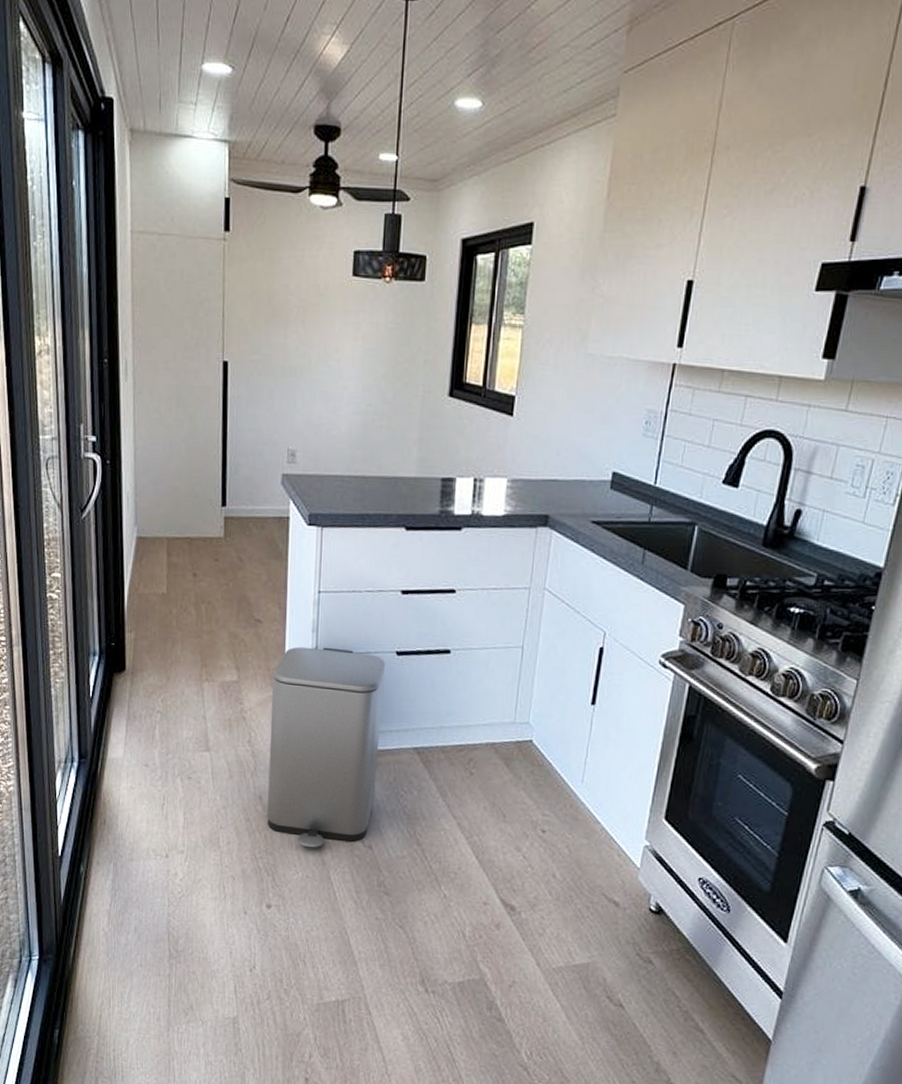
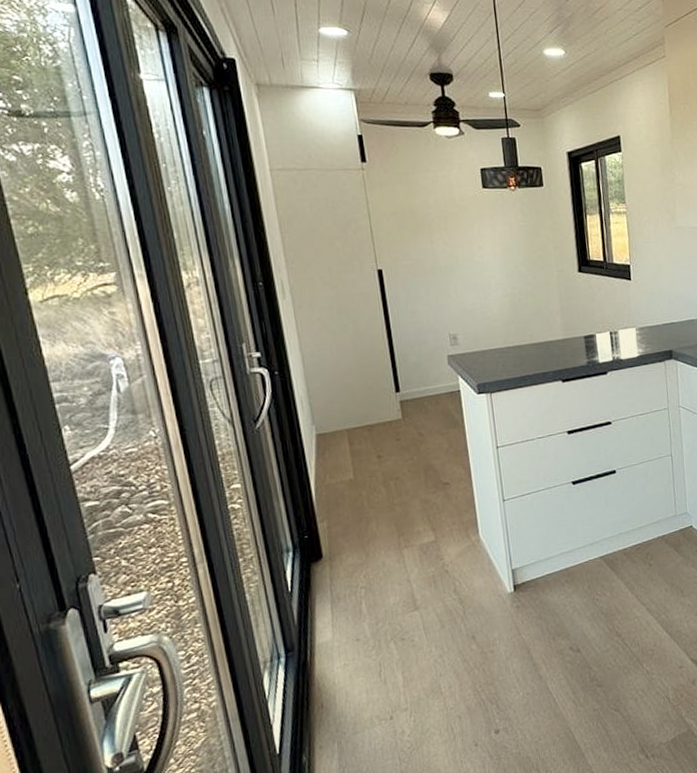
pedal bin: present [267,646,385,848] -> none [466,488,575,669]

